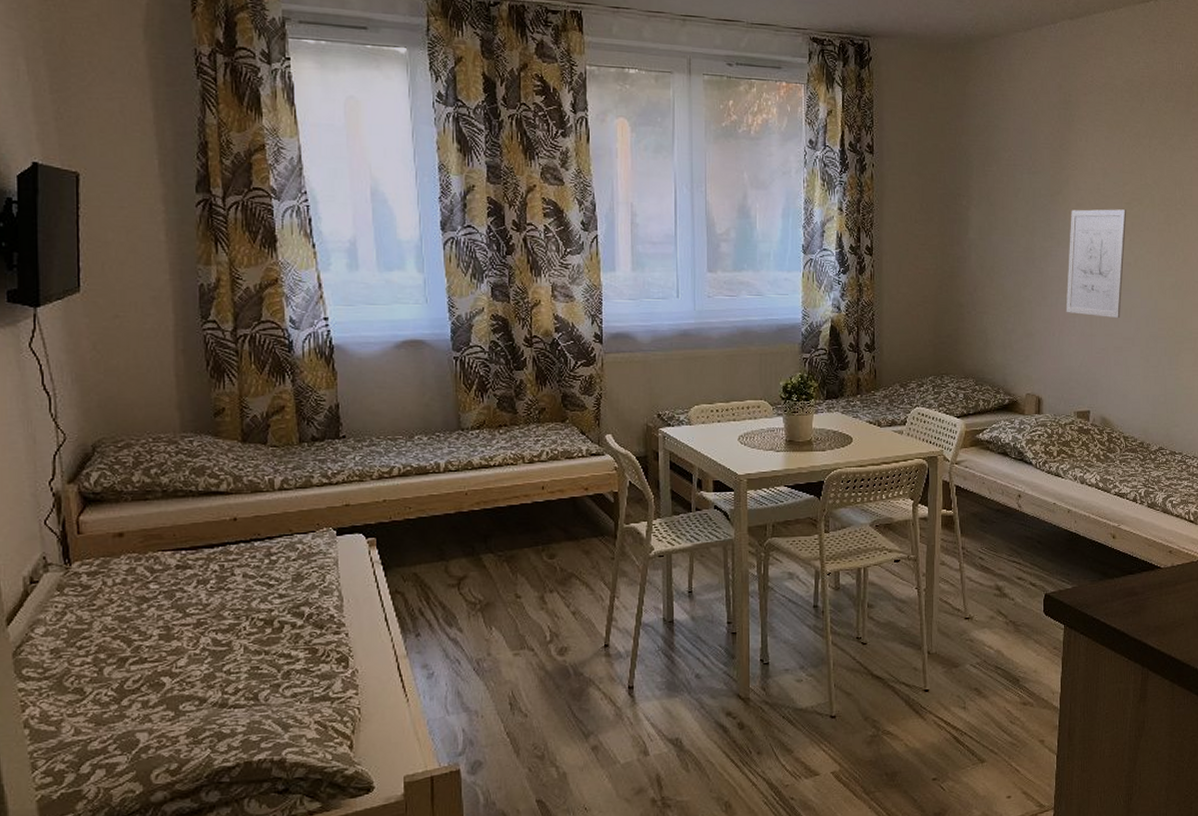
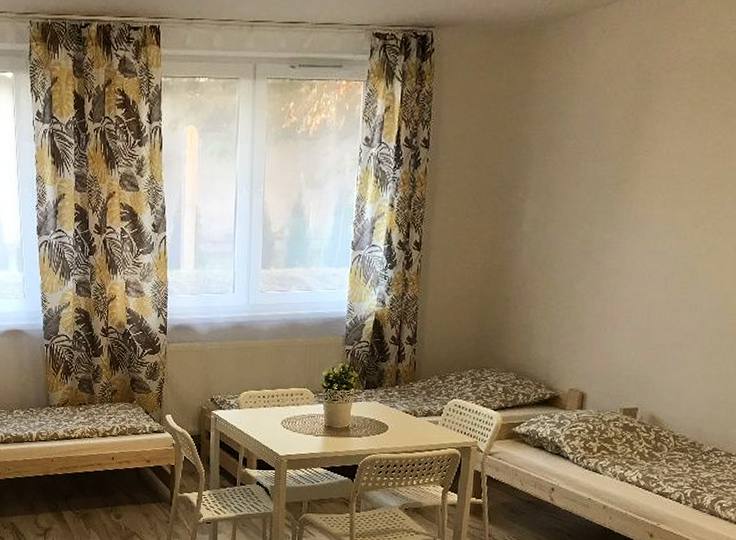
wall art: present [1065,209,1127,319] -> none [621,196,704,314]

